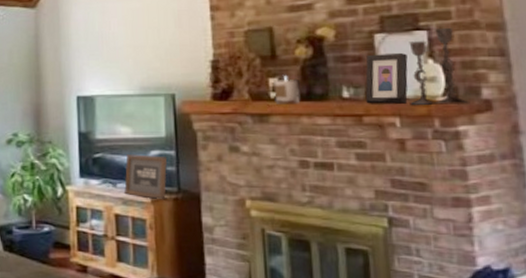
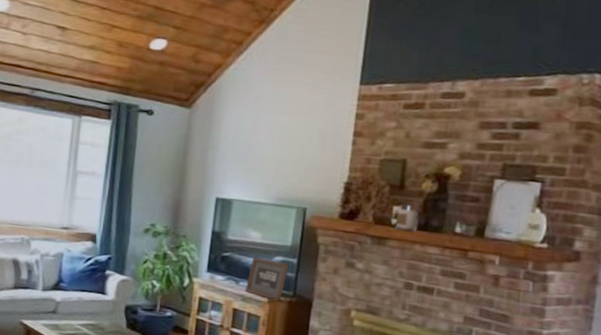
picture frame: present [365,53,408,105] -> none [474,197,519,246]
candlestick: present [409,28,471,105] -> none [511,182,563,253]

